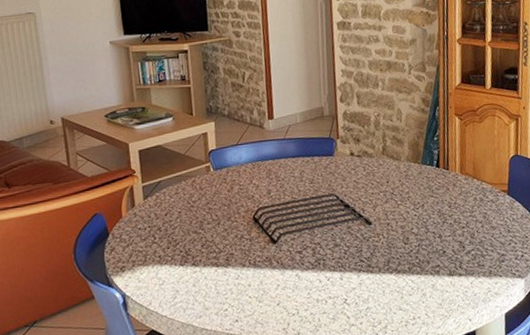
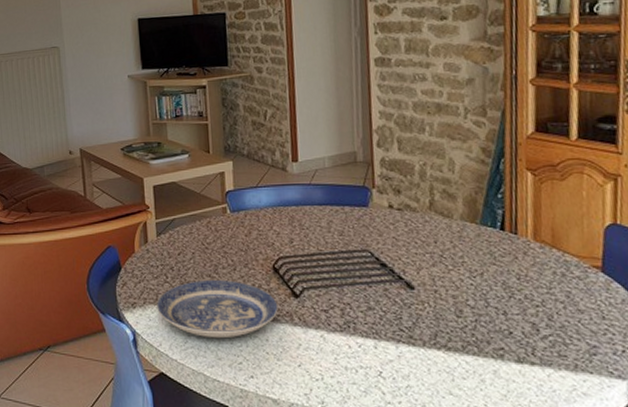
plate: none [145,234,259,291] -> present [156,280,279,339]

